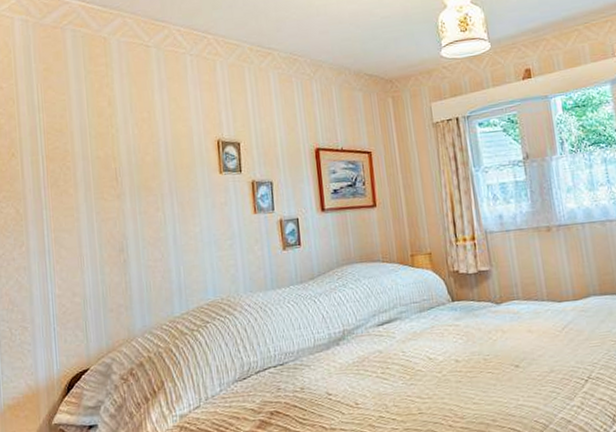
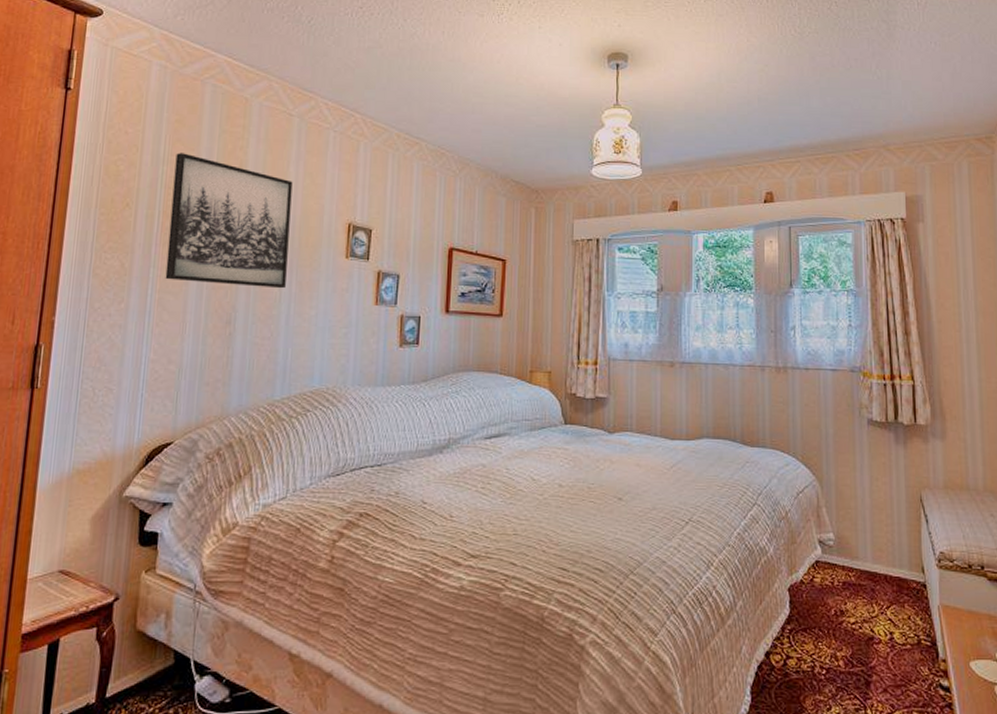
wall art: none [49,98,168,219] -> present [165,153,293,289]

